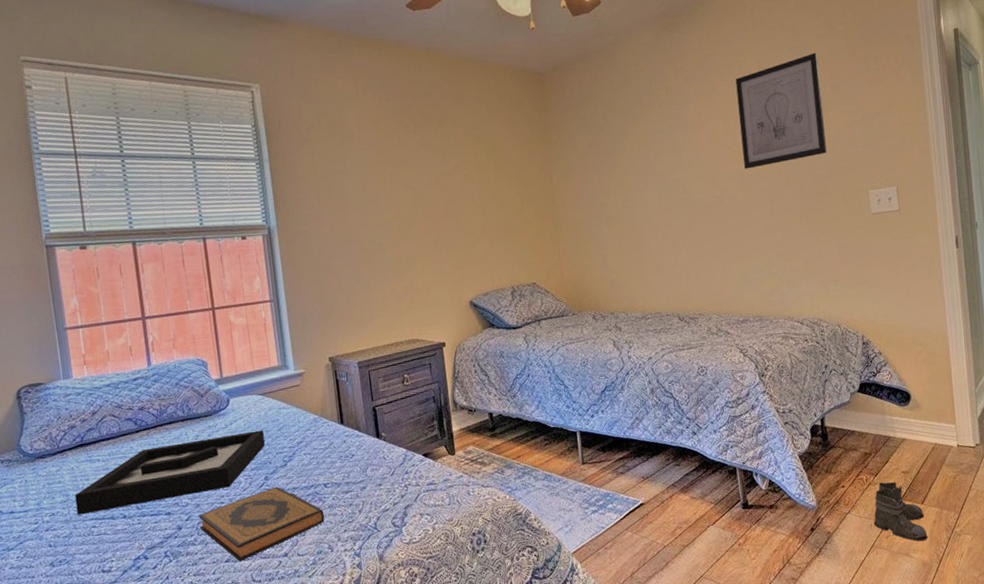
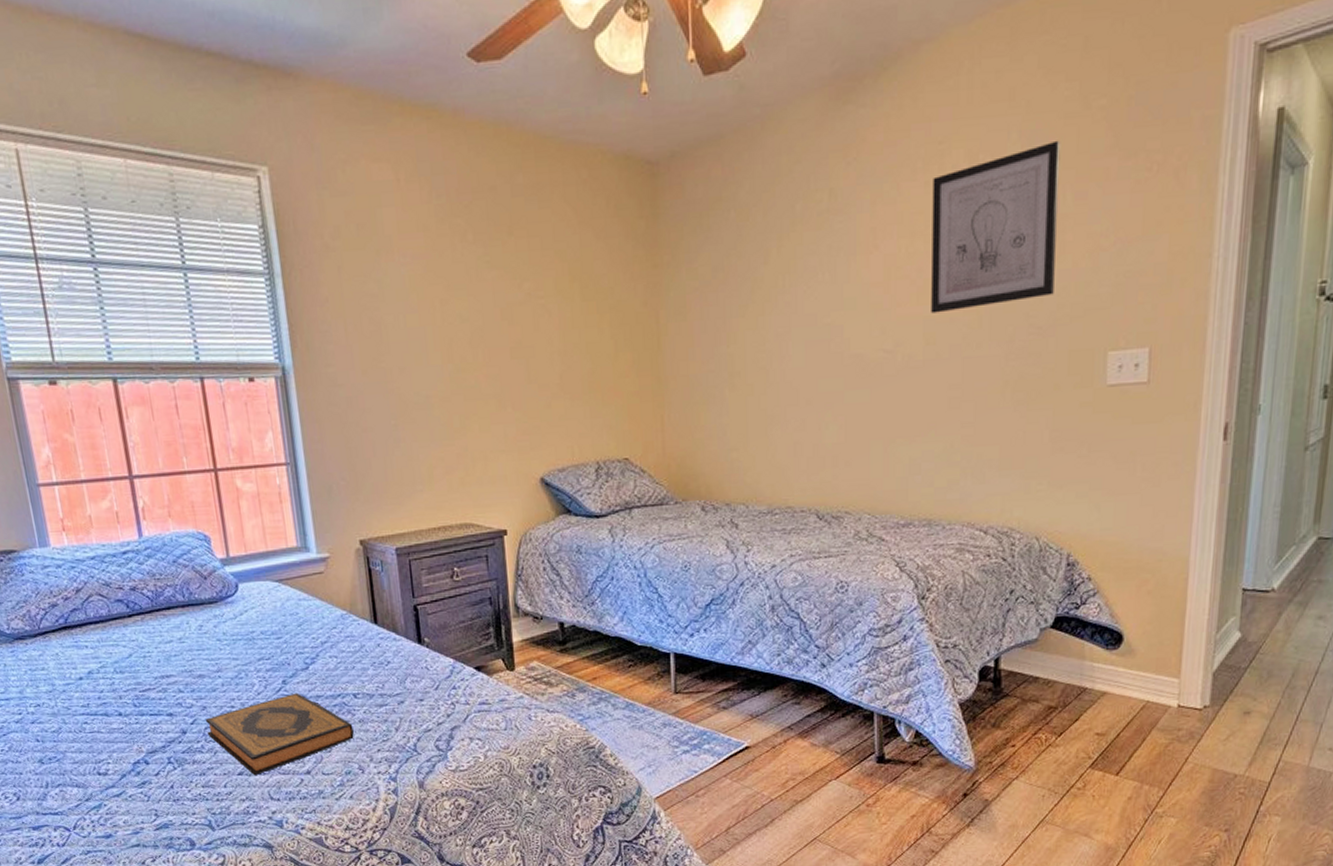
decorative tray: present [75,430,265,515] -> none [61,624,282,709]
boots: present [873,481,928,542] -> none [1047,743,1118,821]

